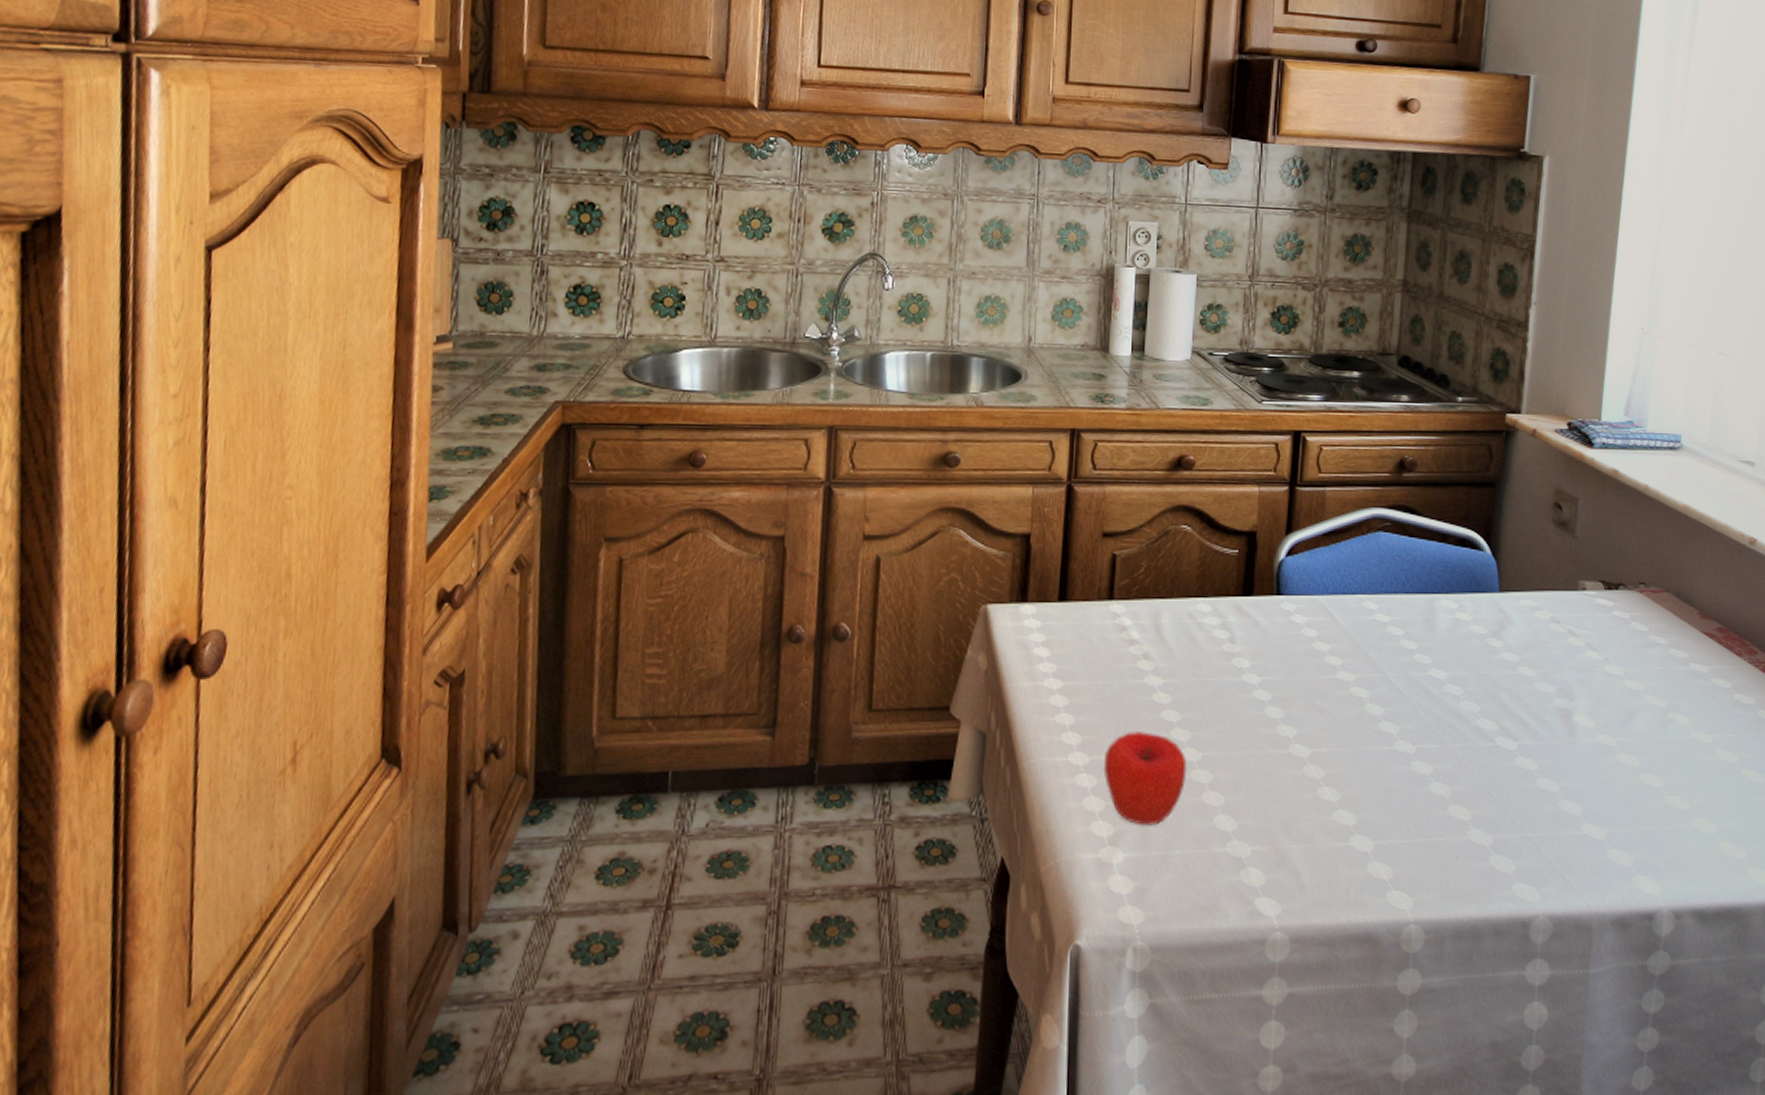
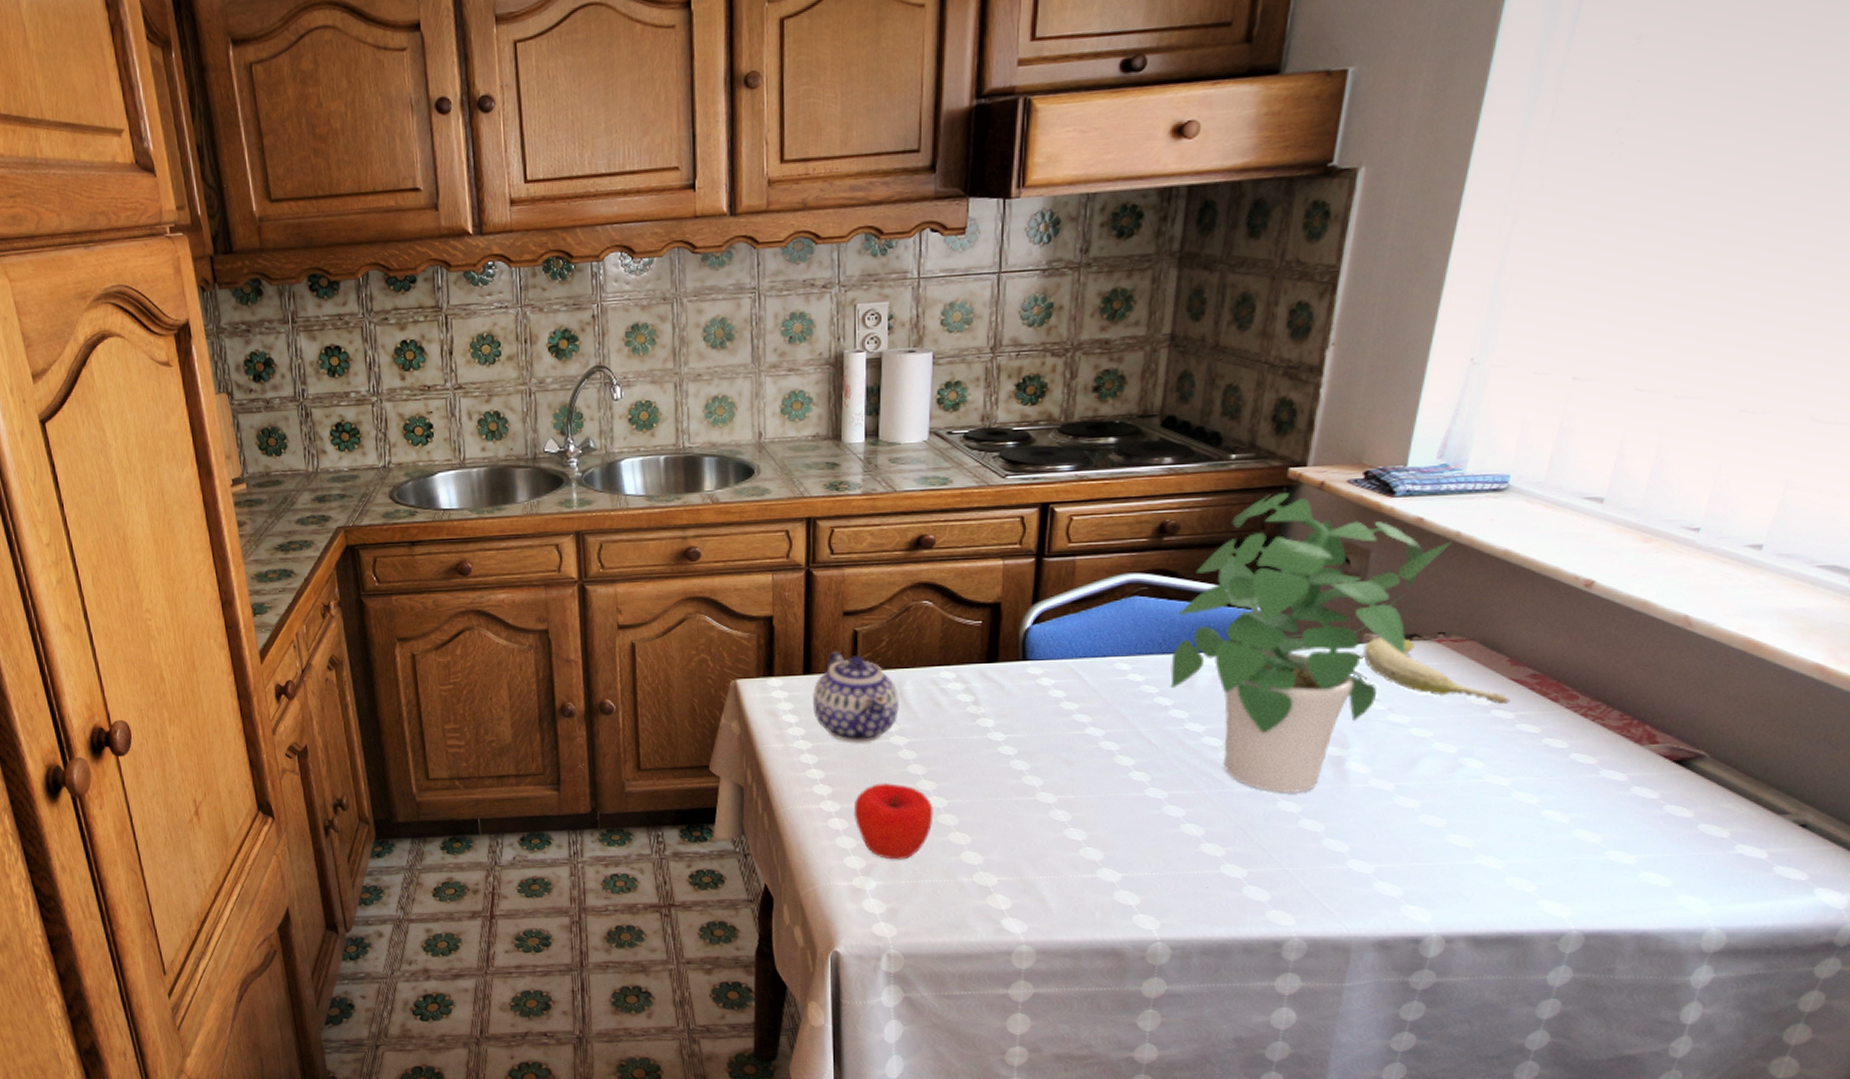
teapot: none [1065,577,1157,683] -> present [812,652,900,743]
potted plant: none [1414,437,1643,750] -> present [1170,493,1453,794]
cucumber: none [1579,584,1704,658] -> present [1363,636,1510,705]

